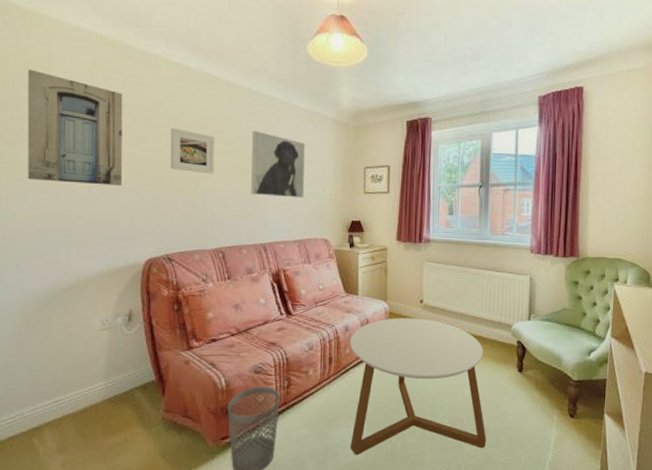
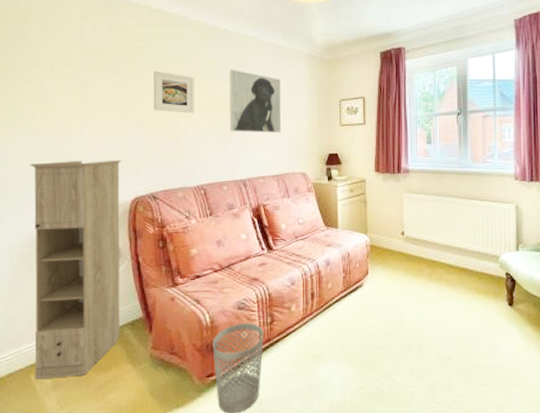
wall art: present [27,69,123,186] -> none [24,24,110,128]
storage cabinet: none [33,218,135,443] -> present [30,160,121,379]
coffee table: present [350,318,487,456] -> none [332,251,479,395]

